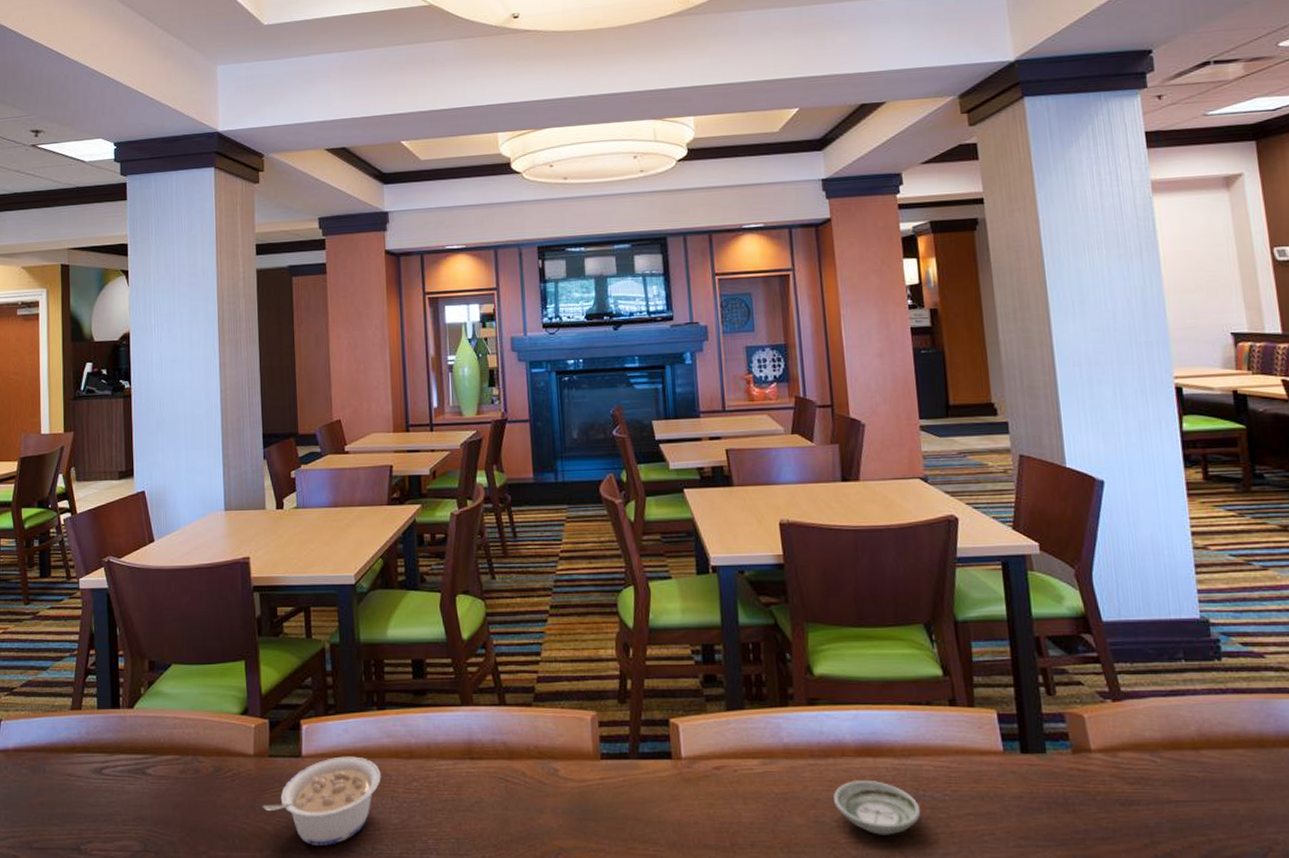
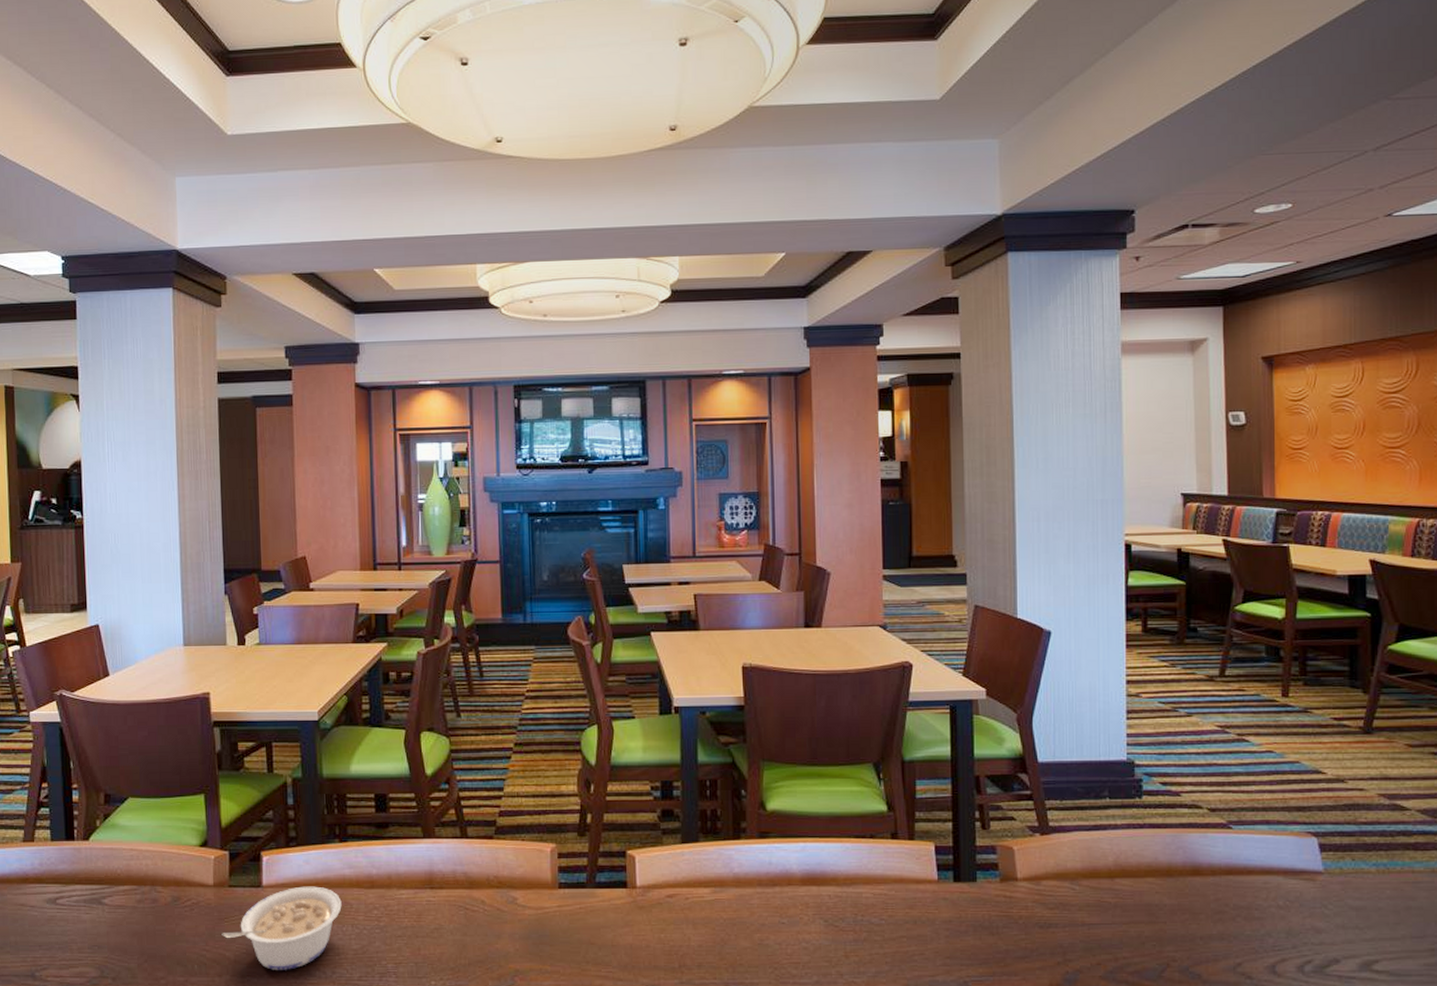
saucer: present [833,779,921,835] -> none [778,906,858,956]

